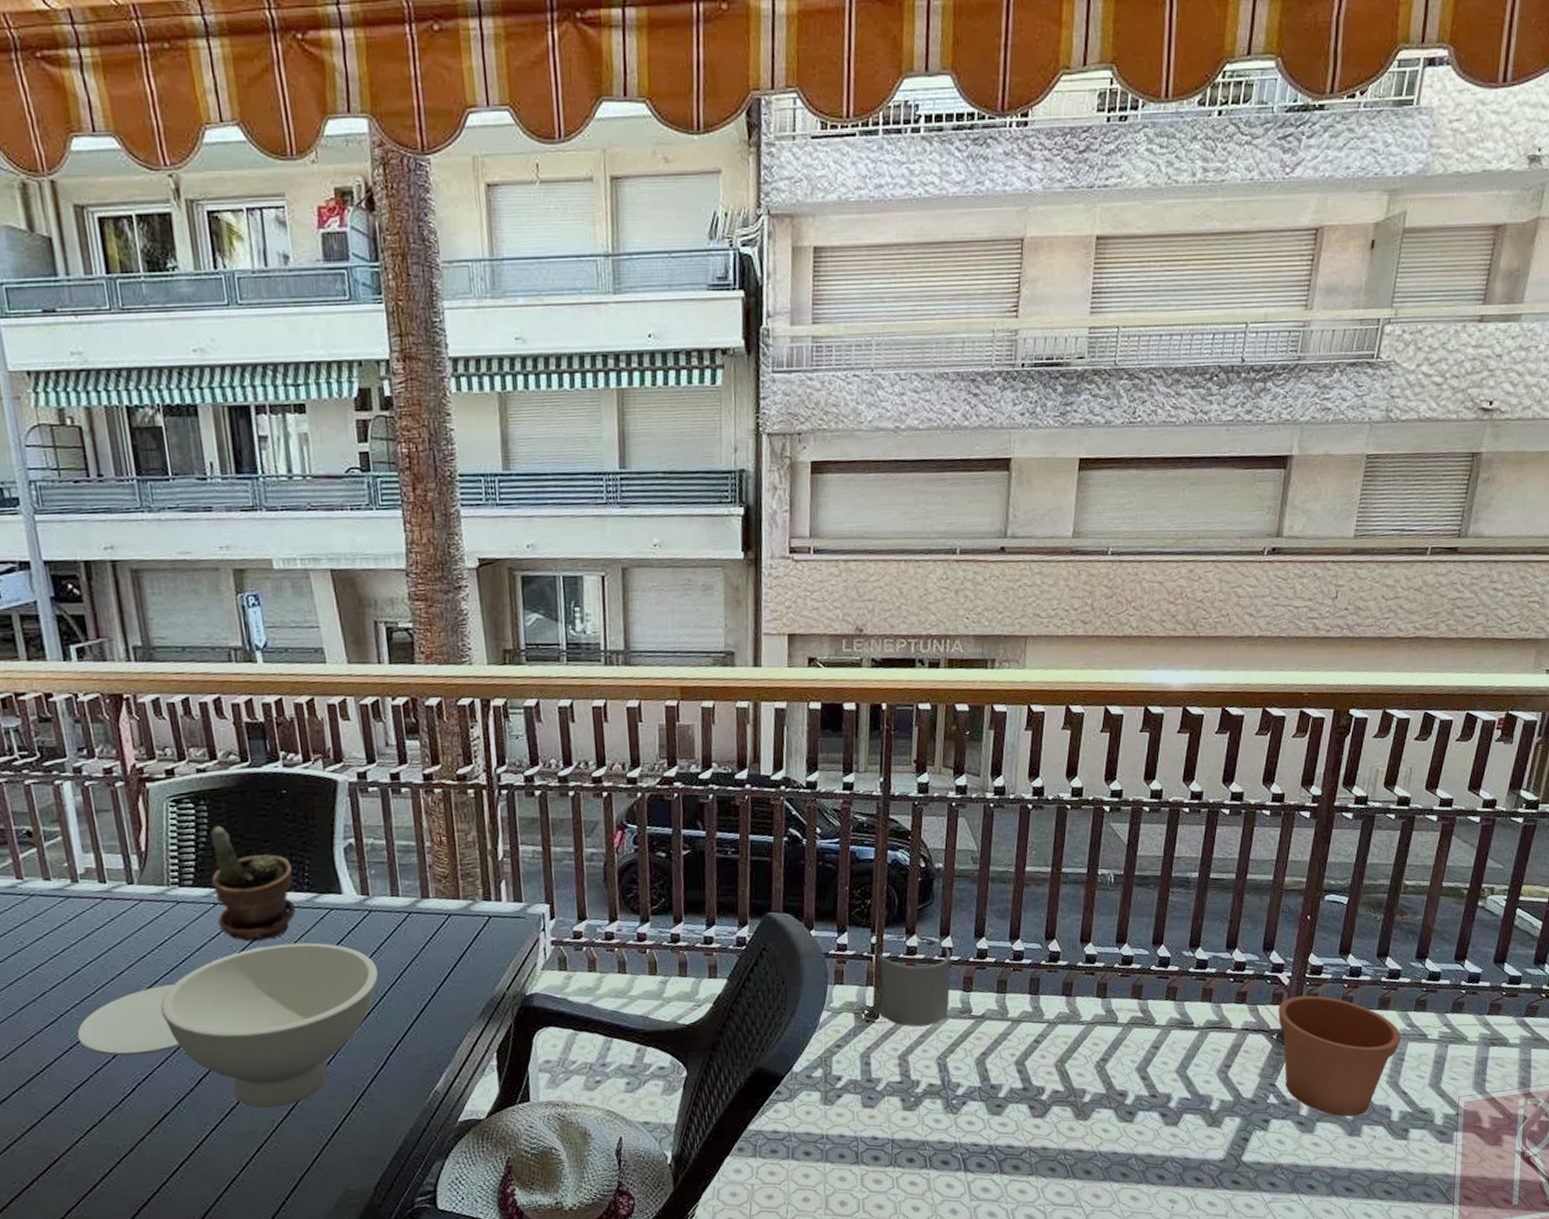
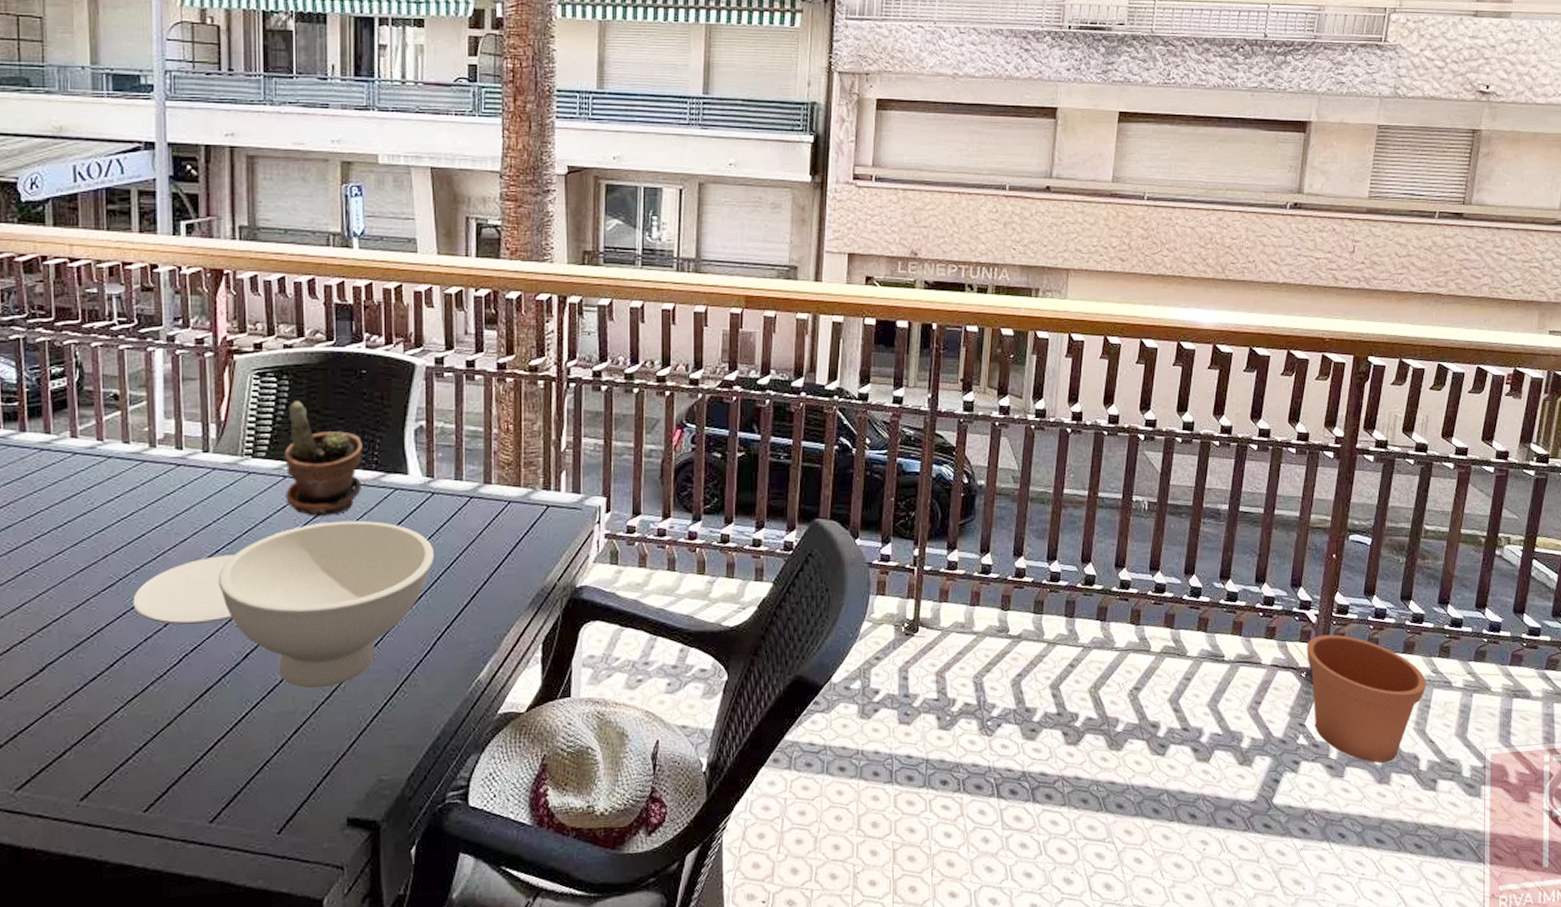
planter: present [873,934,951,1028] -> none [913,549,990,644]

